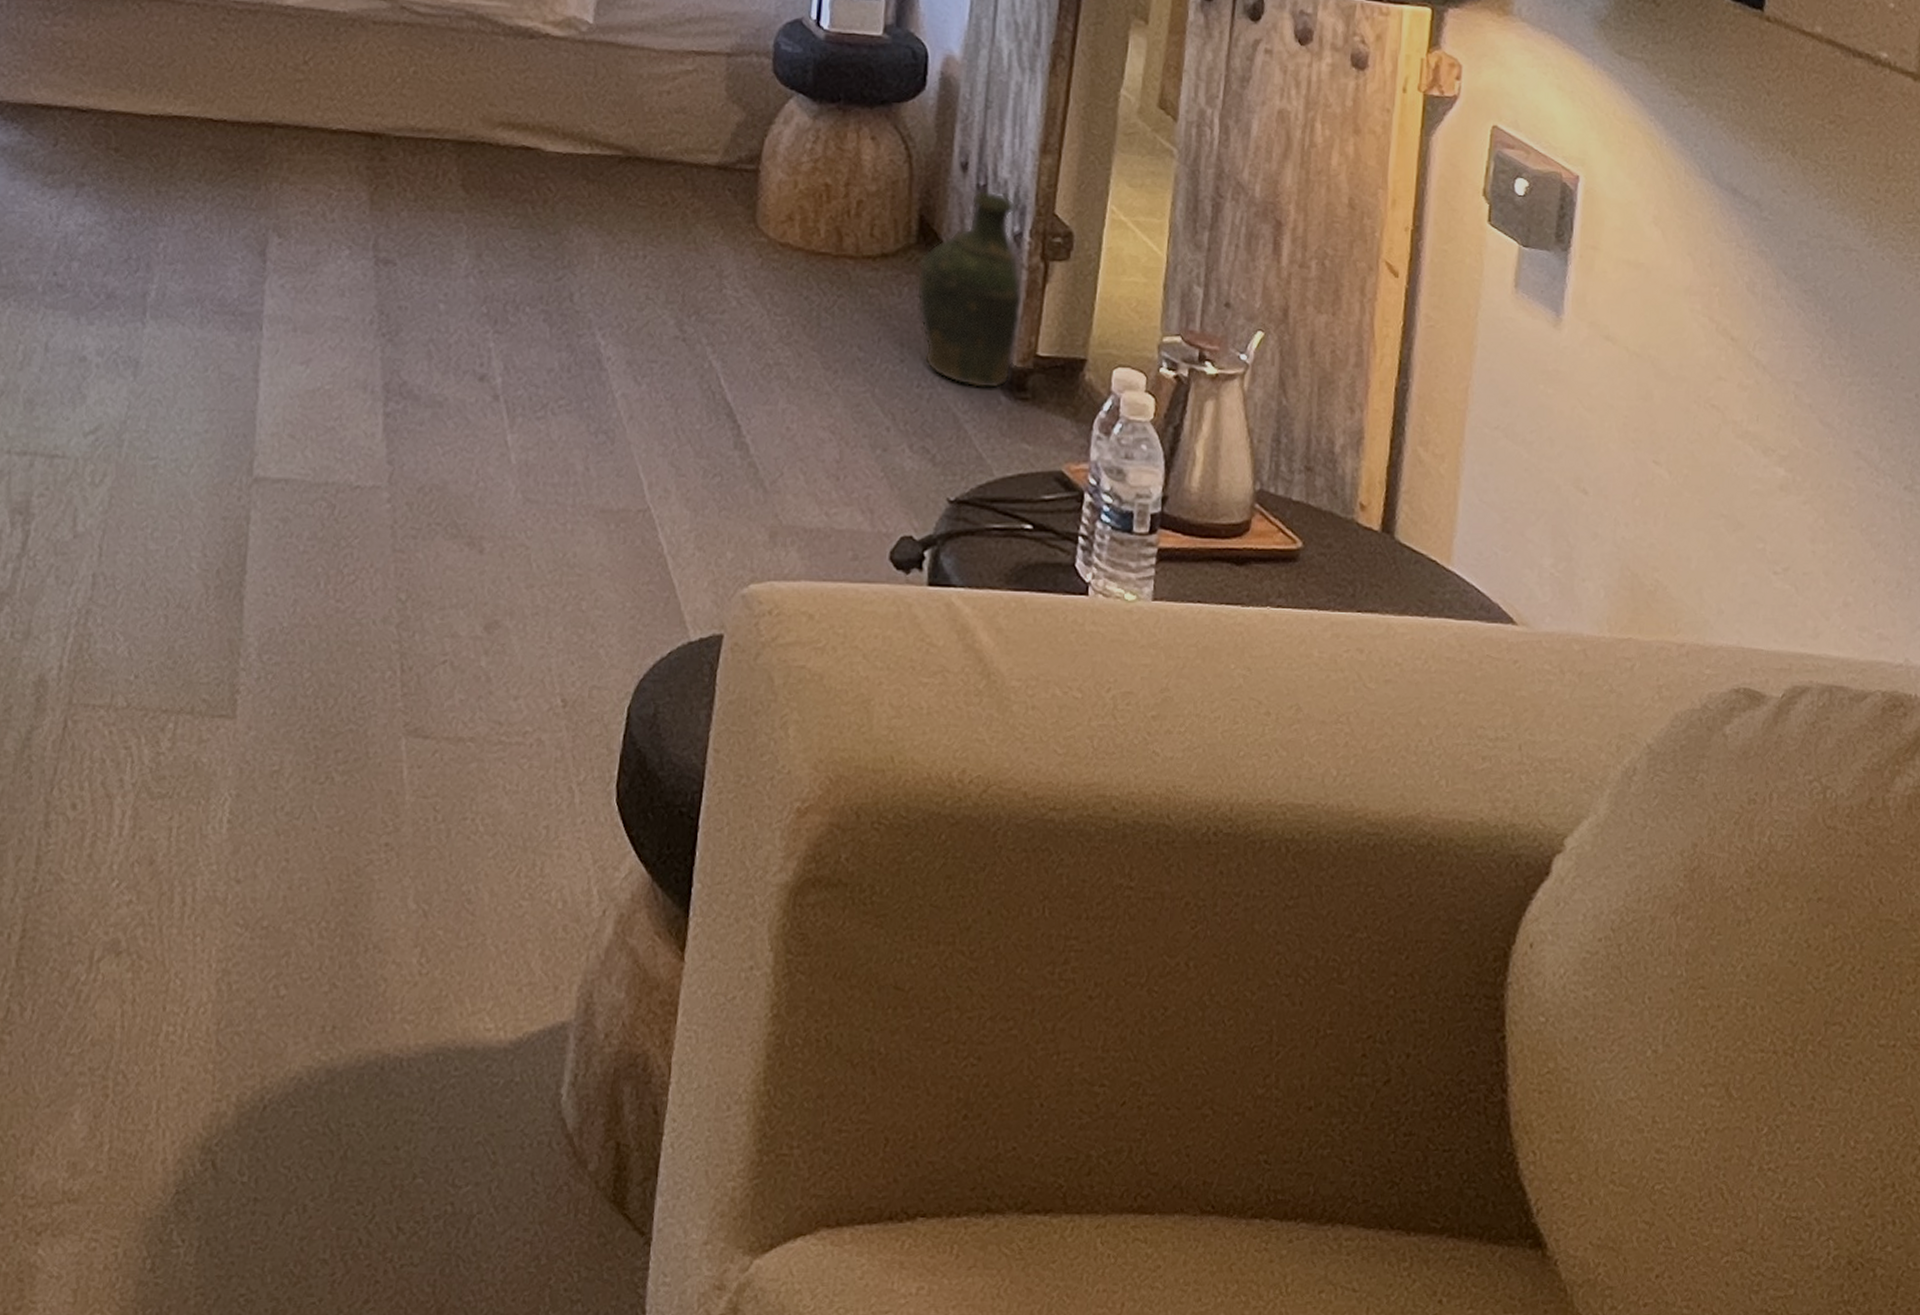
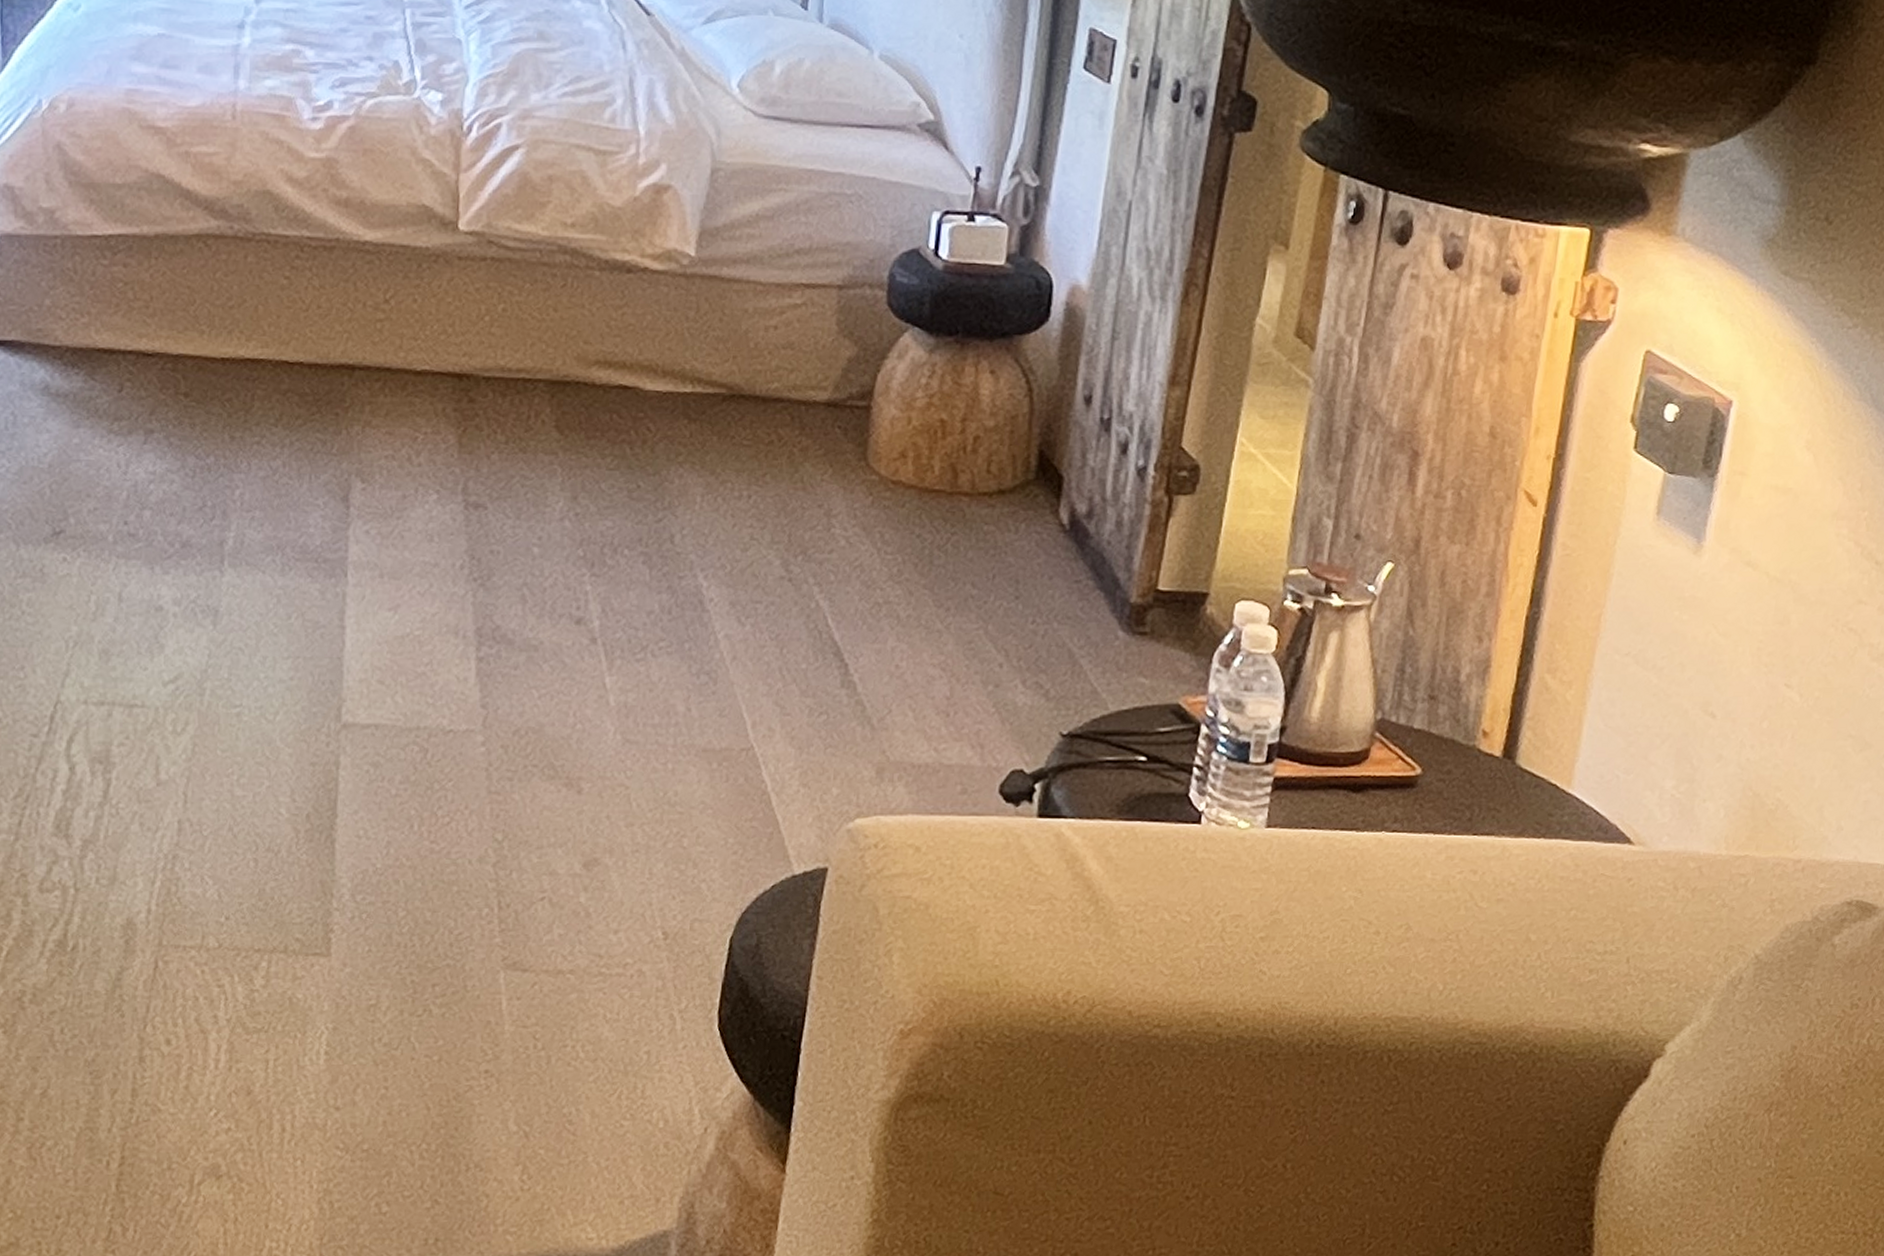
ceramic jug: present [916,189,1023,389] -> none [1033,423,1145,624]

